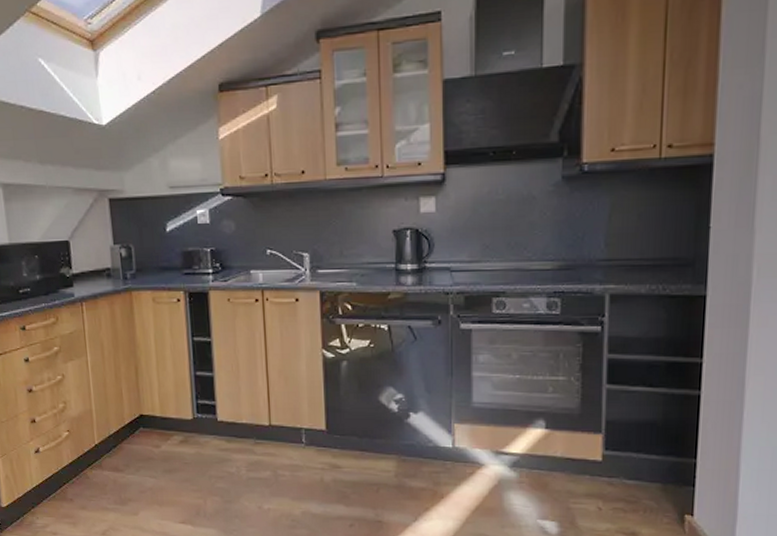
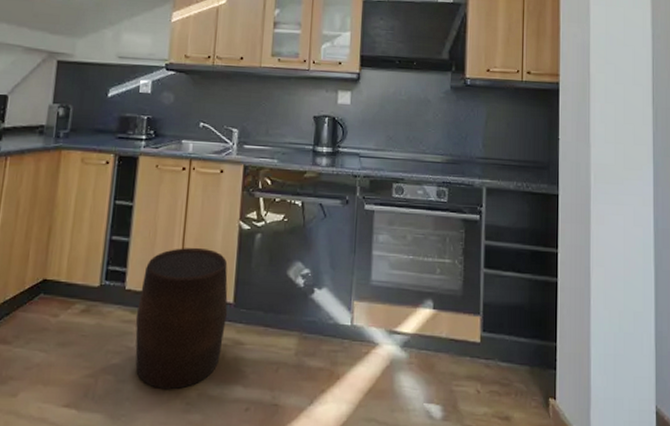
stool: none [231,378,322,509] -> present [135,247,228,390]

